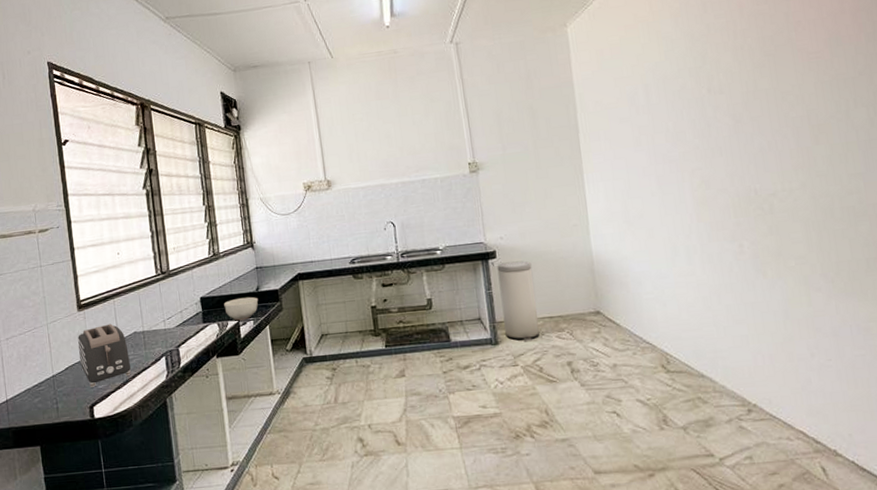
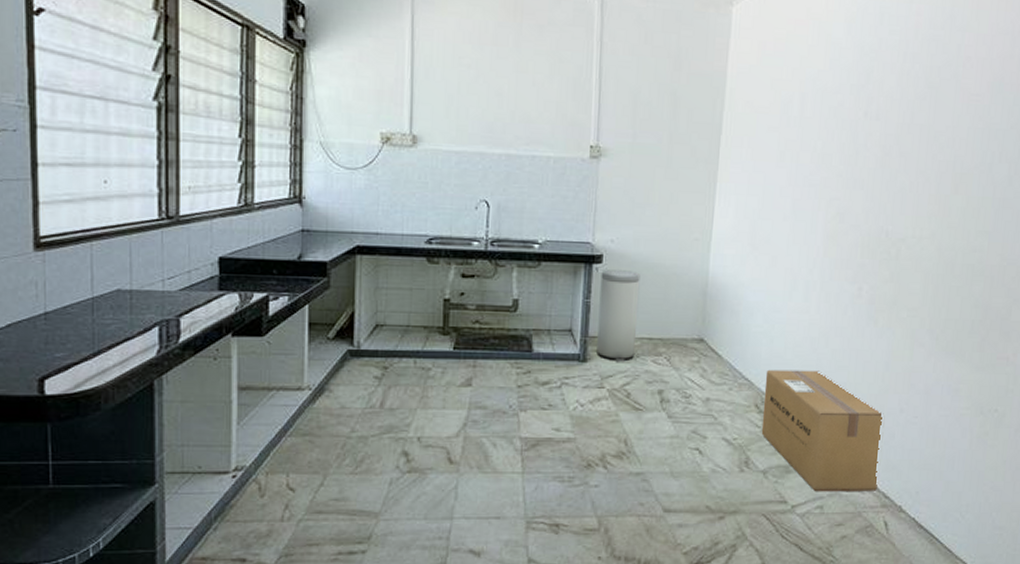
toaster: present [78,323,131,388] -> none [30,273,106,354]
bowl: present [224,296,259,321] -> none [250,265,299,294]
box: none [665,326,806,442] -> present [761,369,885,492]

